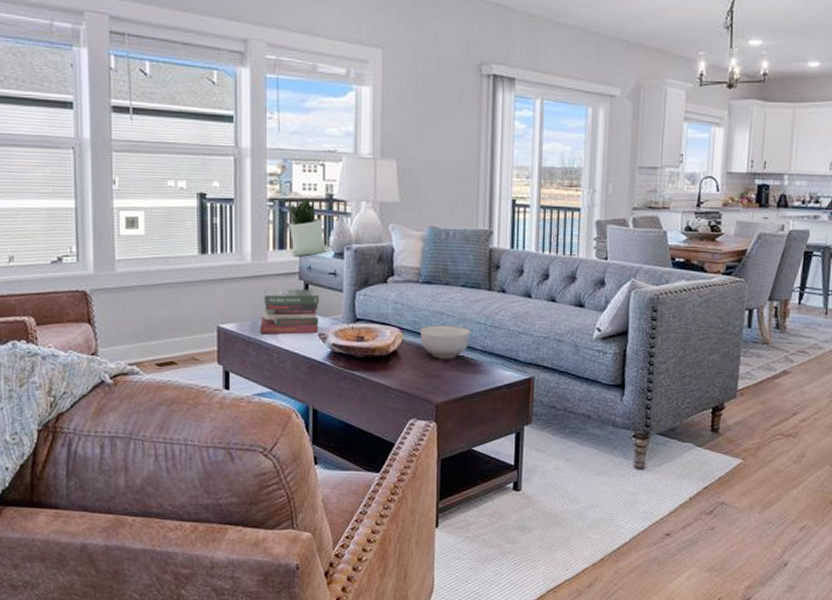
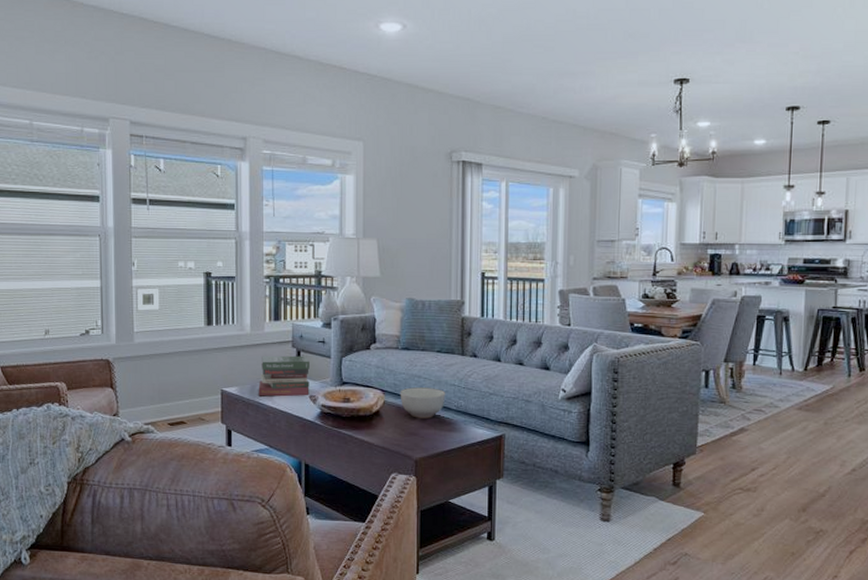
planter: present [285,197,329,257] -> none [280,274,318,327]

